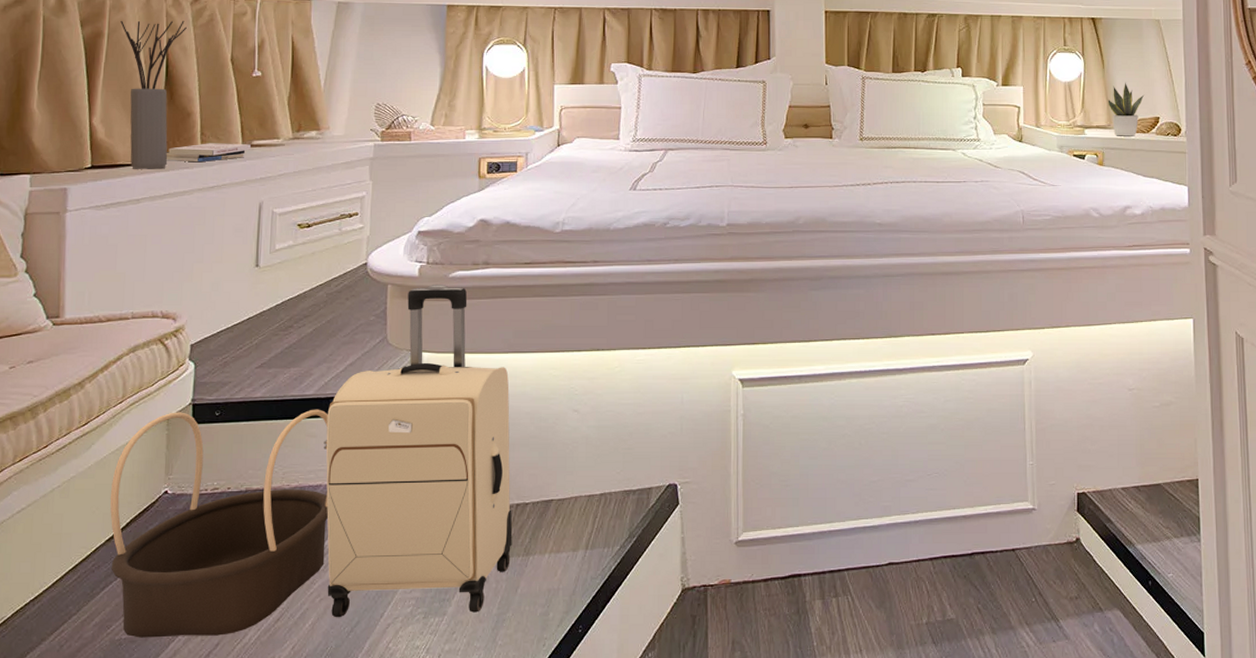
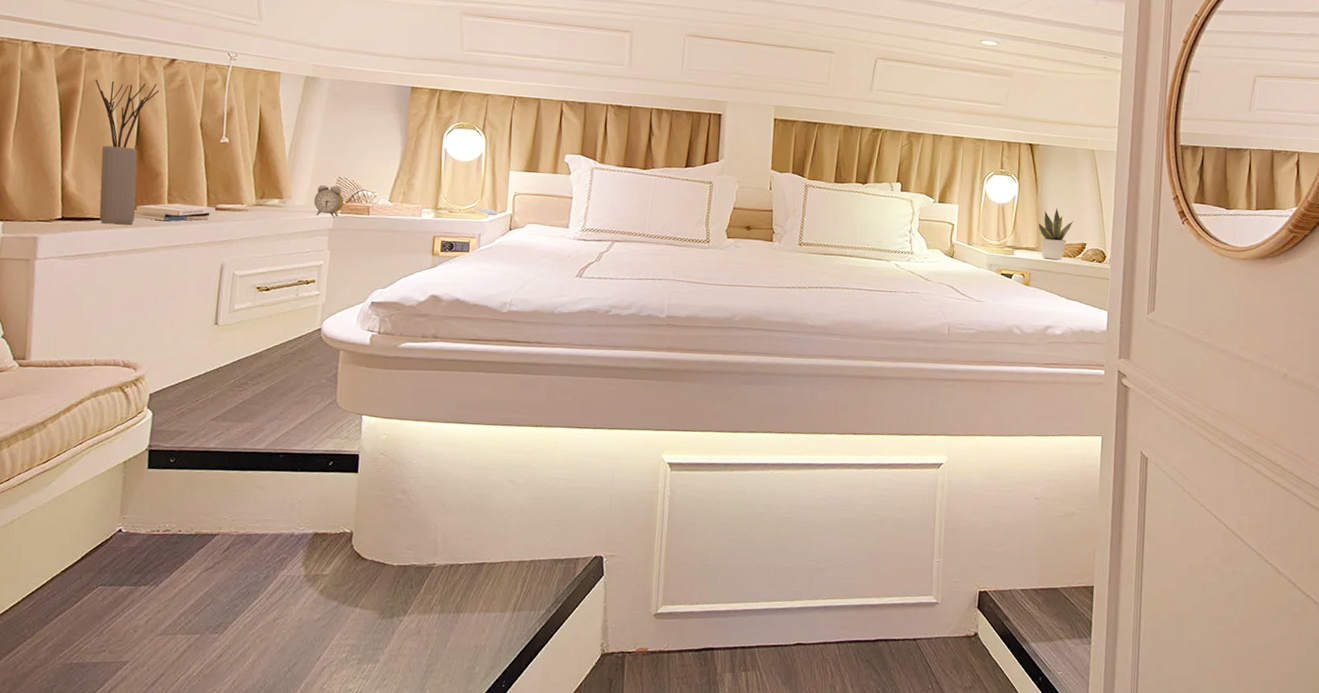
basket: present [110,409,329,638] -> none [65,456,277,667]
suitcase: present [323,284,513,618] -> none [268,353,450,662]
alarm clock: none [353,113,384,145] -> present [314,185,344,217]

